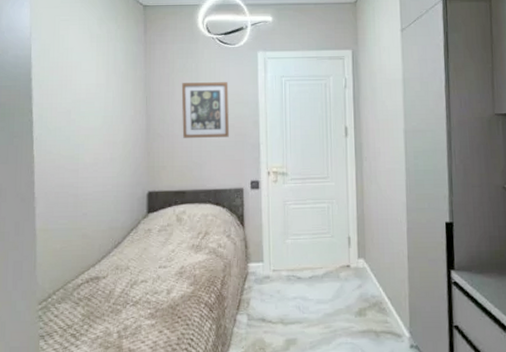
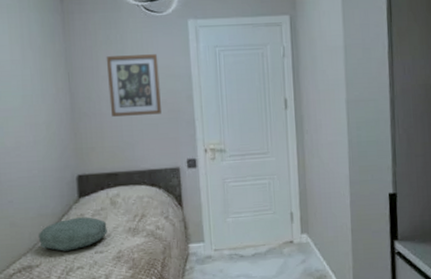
pillow: none [107,232,172,264] -> present [38,217,107,251]

